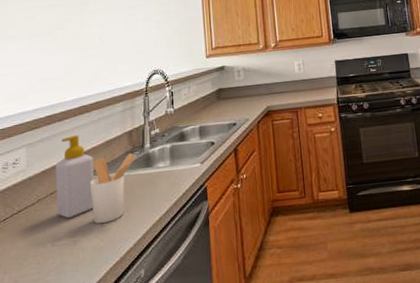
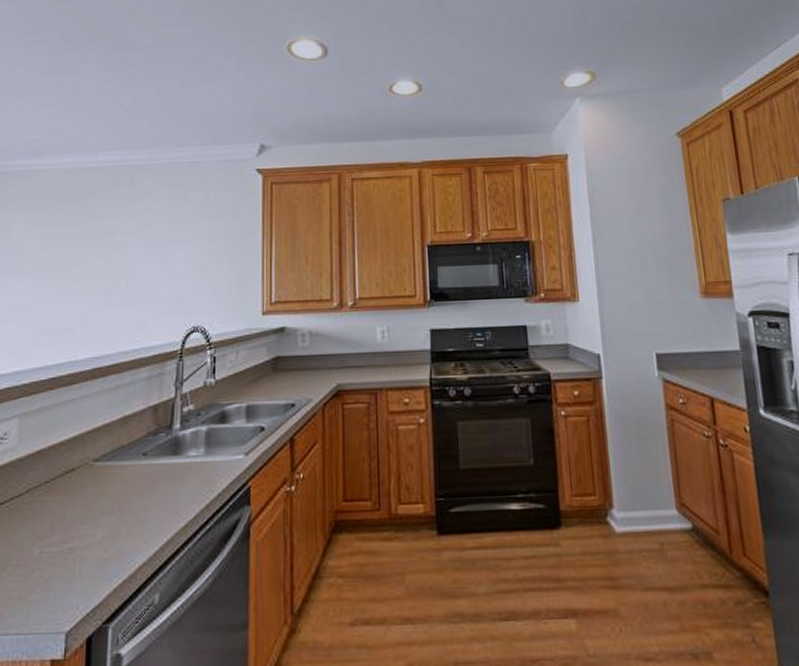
soap bottle: present [56,135,95,219] -> none [51,406,106,517]
utensil holder: present [90,152,136,224] -> none [97,434,161,528]

